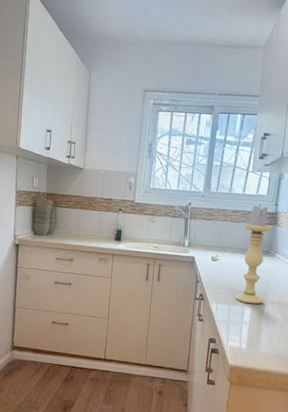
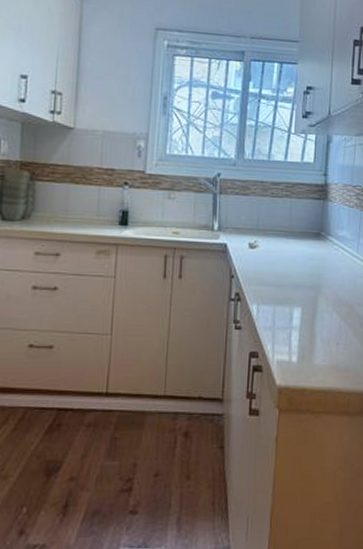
candle holder: present [235,203,272,304] -> none [281,173,321,302]

